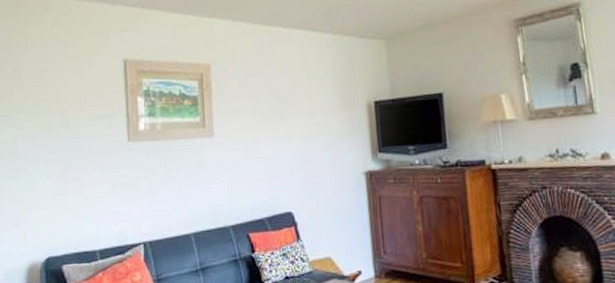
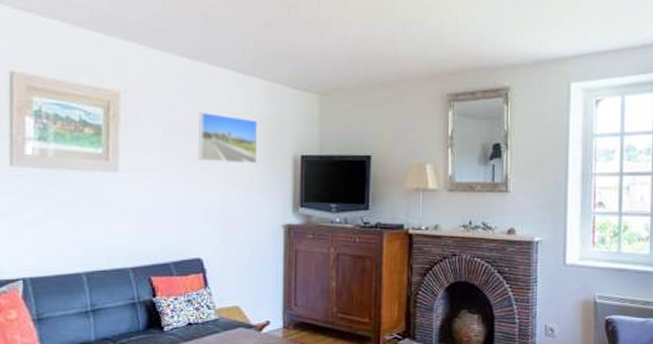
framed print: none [278,71,335,118] -> present [199,111,258,164]

